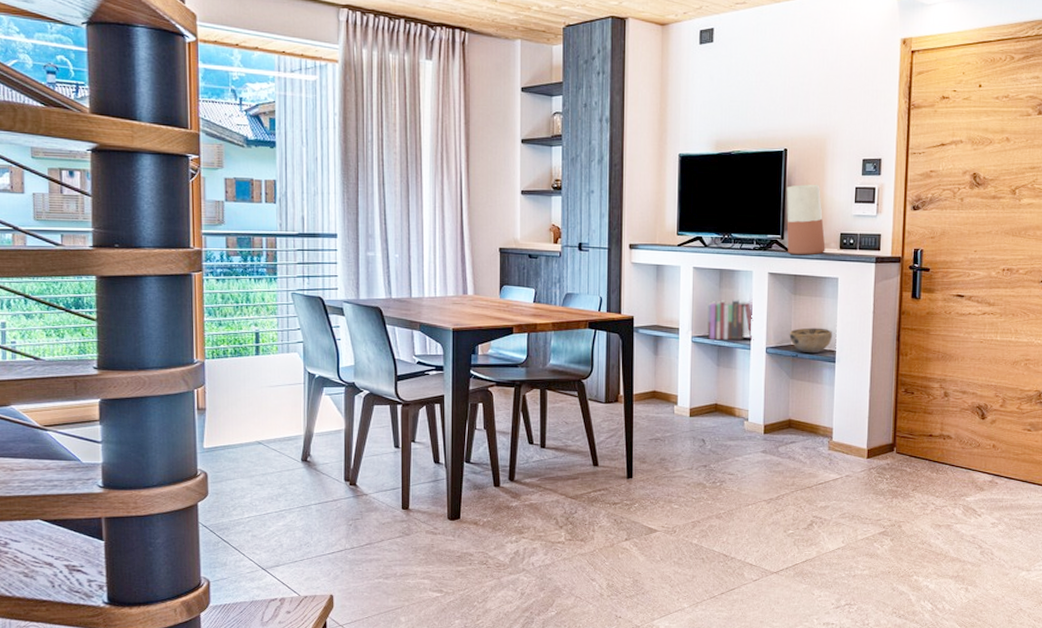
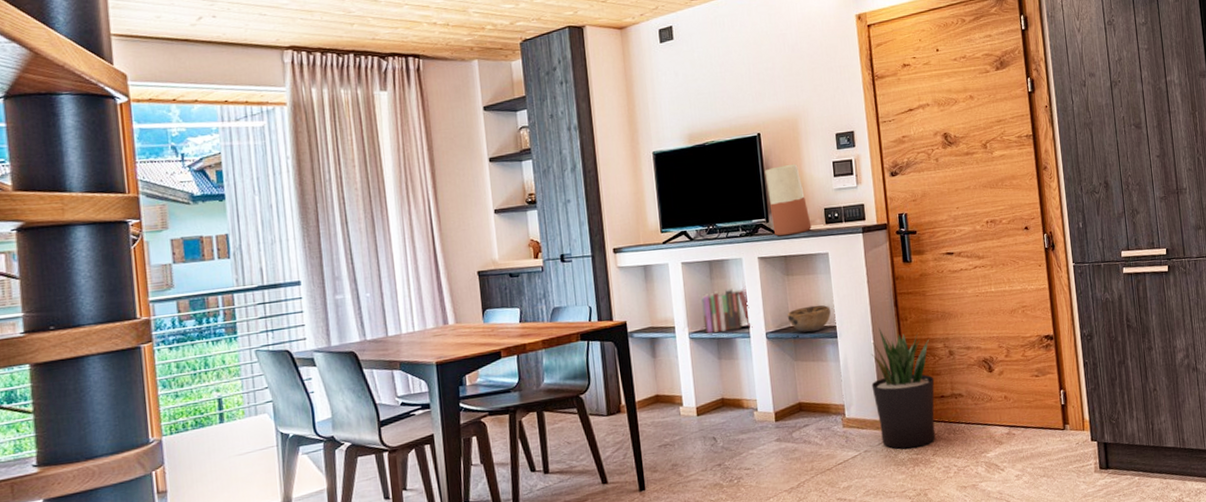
planter: none [862,359,926,480] -> present [871,327,936,449]

